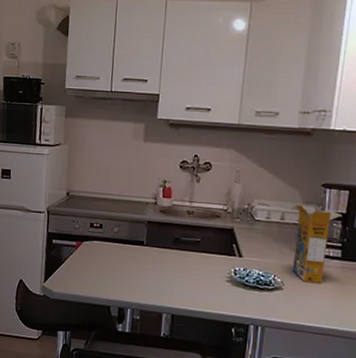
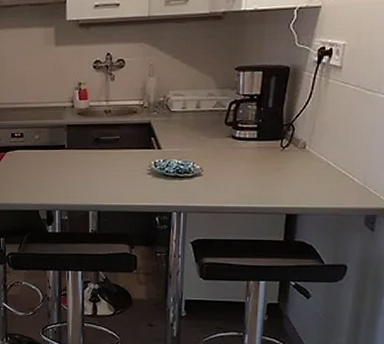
cereal box: present [292,204,342,283] -> none [210,90,256,165]

